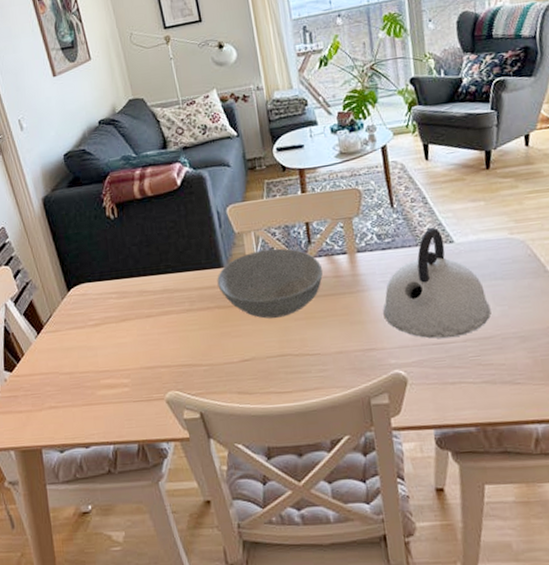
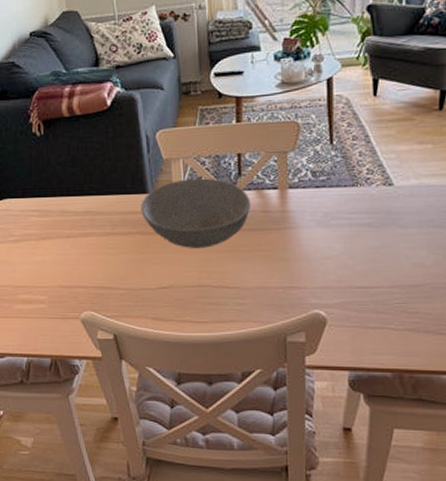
kettle: present [383,227,491,339] -> none [309,167,424,283]

